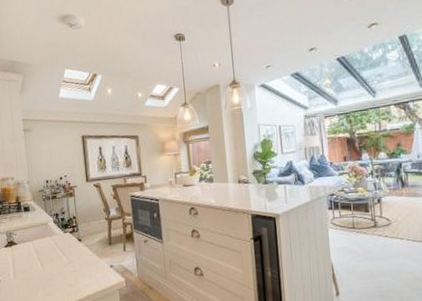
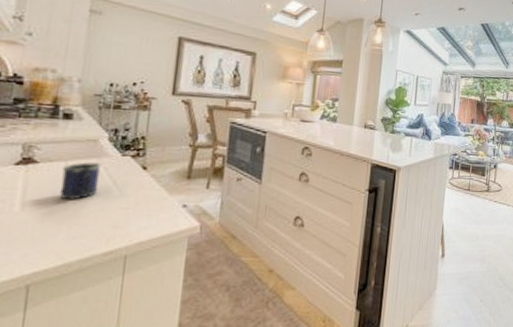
mug: none [31,240,55,269] -> present [59,162,102,200]

